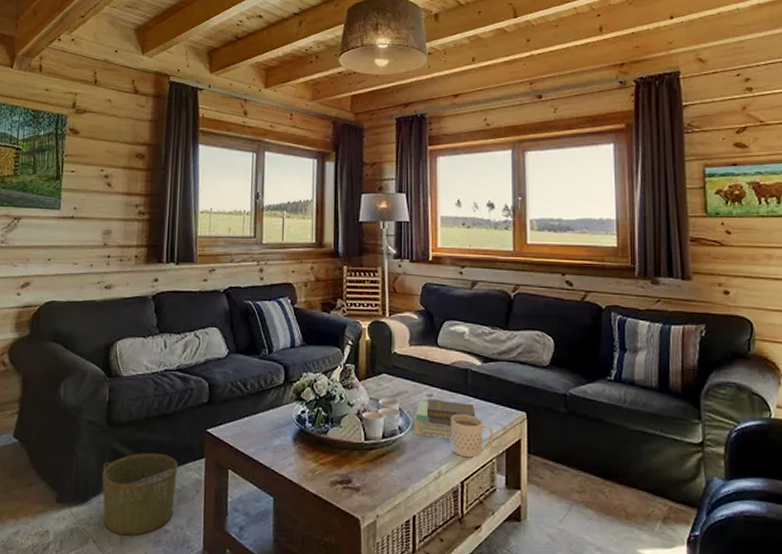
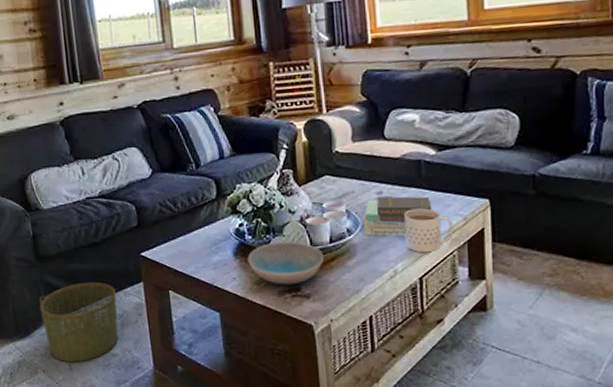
dish: none [305,431,375,476] -> present [247,241,324,285]

